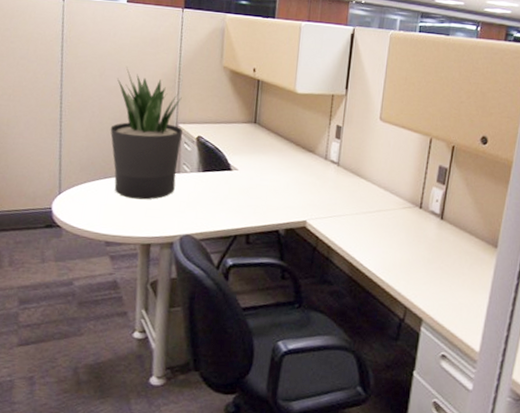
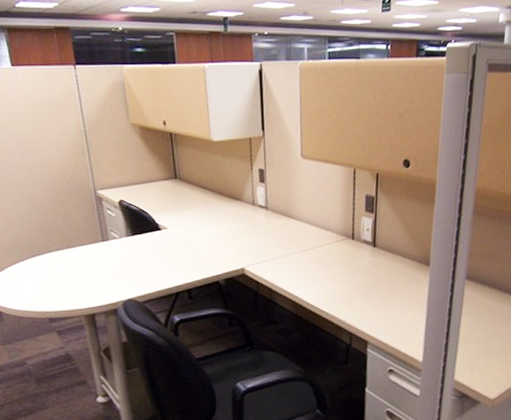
planter: present [110,67,183,200] -> none [21,138,107,273]

